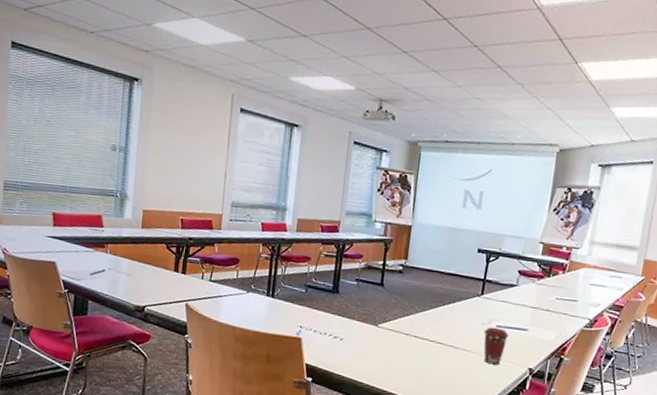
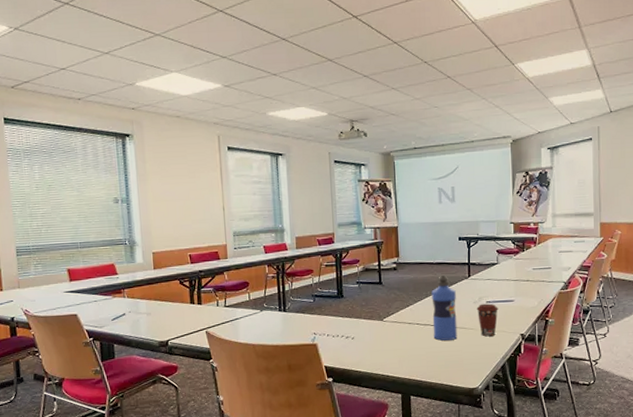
water bottle: none [430,288,464,361] -> present [431,275,458,341]

